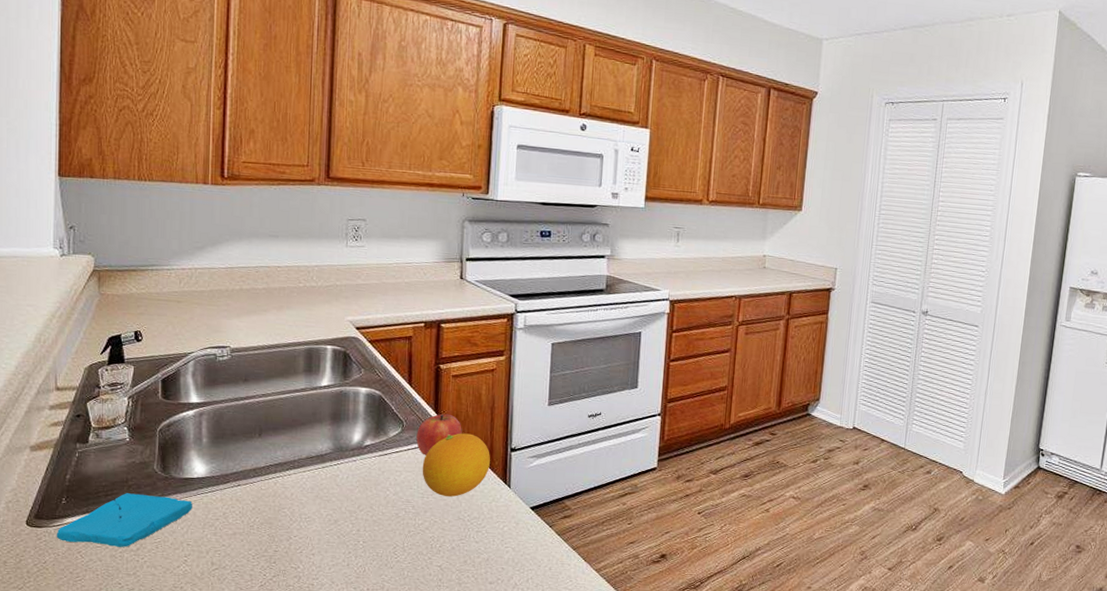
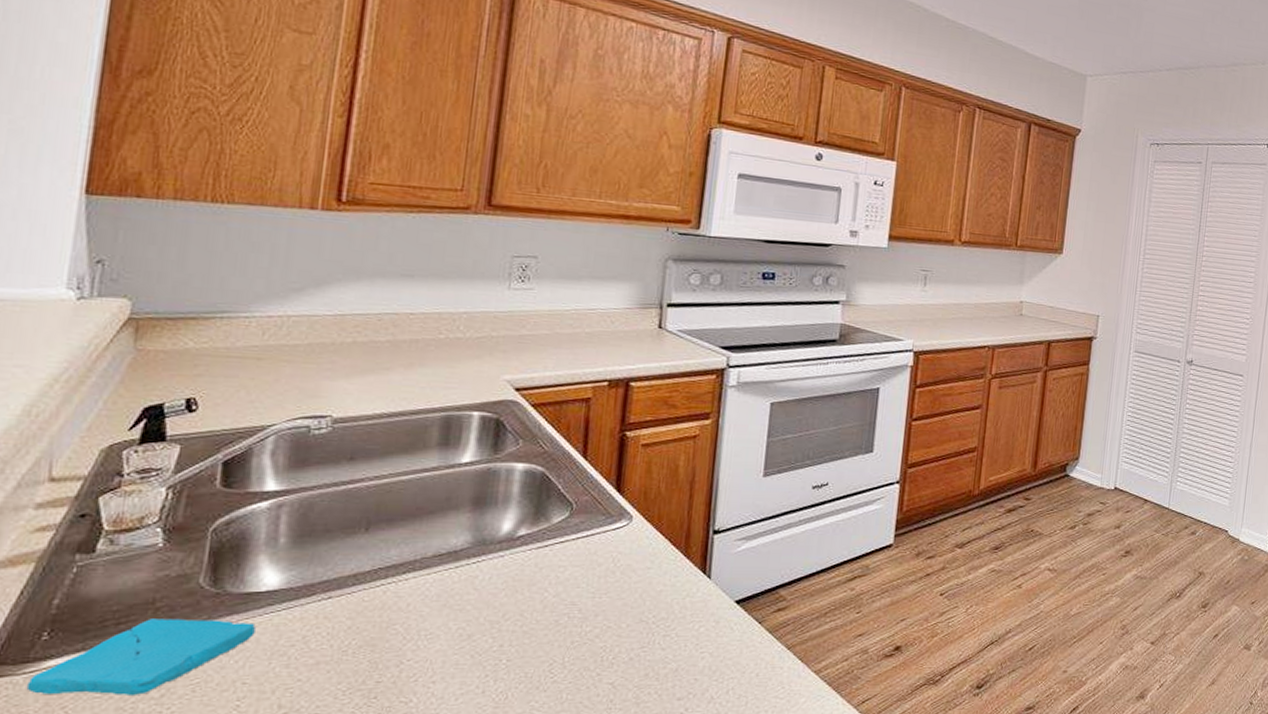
fruit: present [416,413,462,456] -> none [589,491,651,545]
fruit: present [422,433,491,497] -> none [594,514,687,594]

